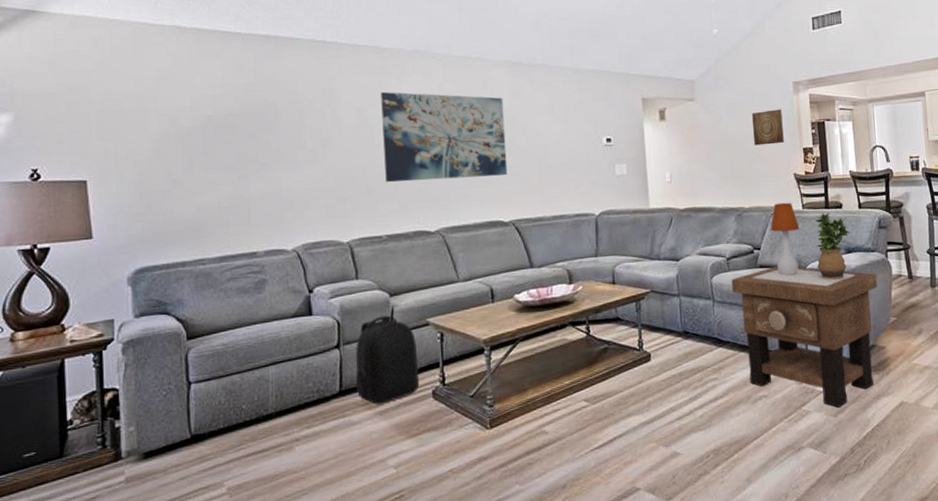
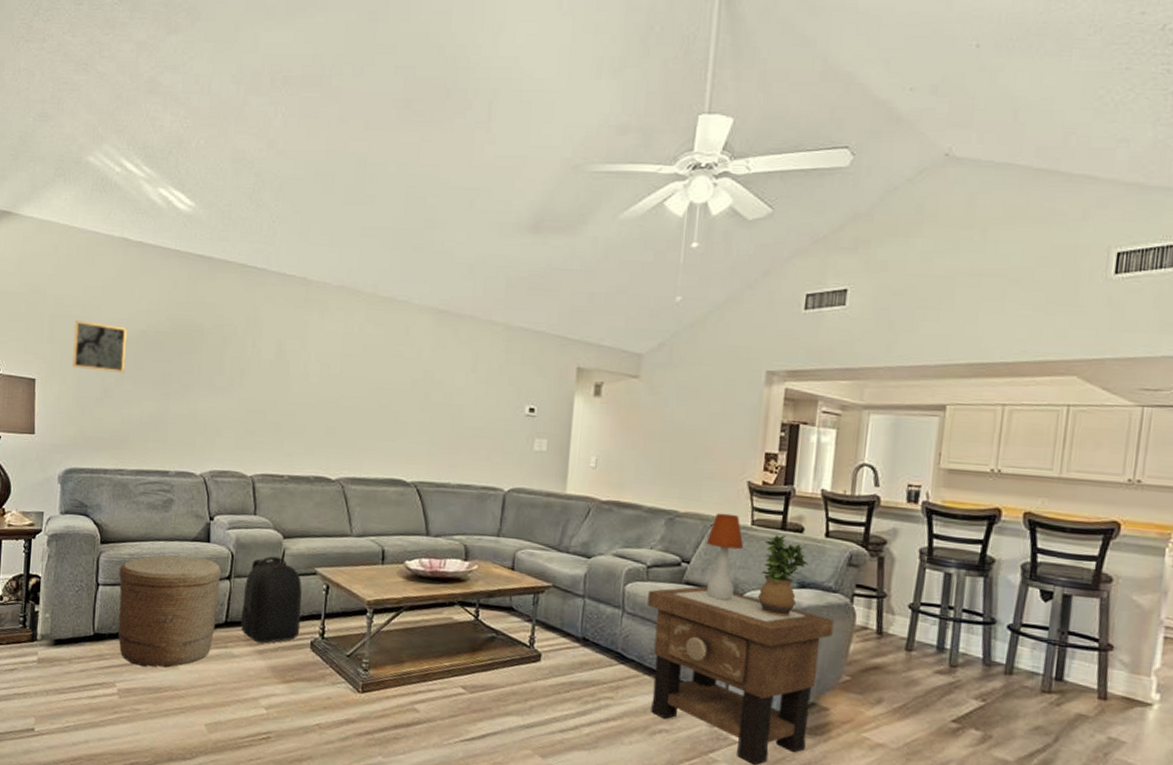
wall art: none [127,114,193,163] -> present [72,320,127,374]
basket: none [213,332,330,458] -> present [118,555,222,668]
wall art: present [381,91,508,183] -> none [295,326,424,432]
wall art: present [752,109,784,146] -> none [704,401,746,443]

